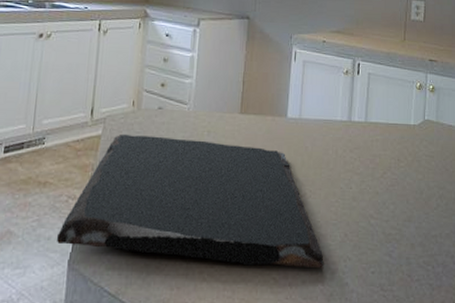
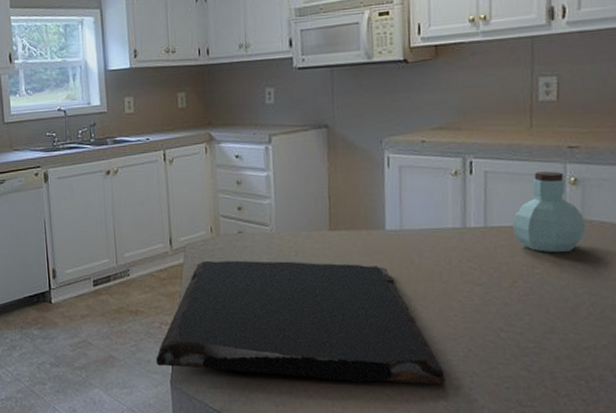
jar: none [386,78,439,150] -> present [513,171,586,253]

